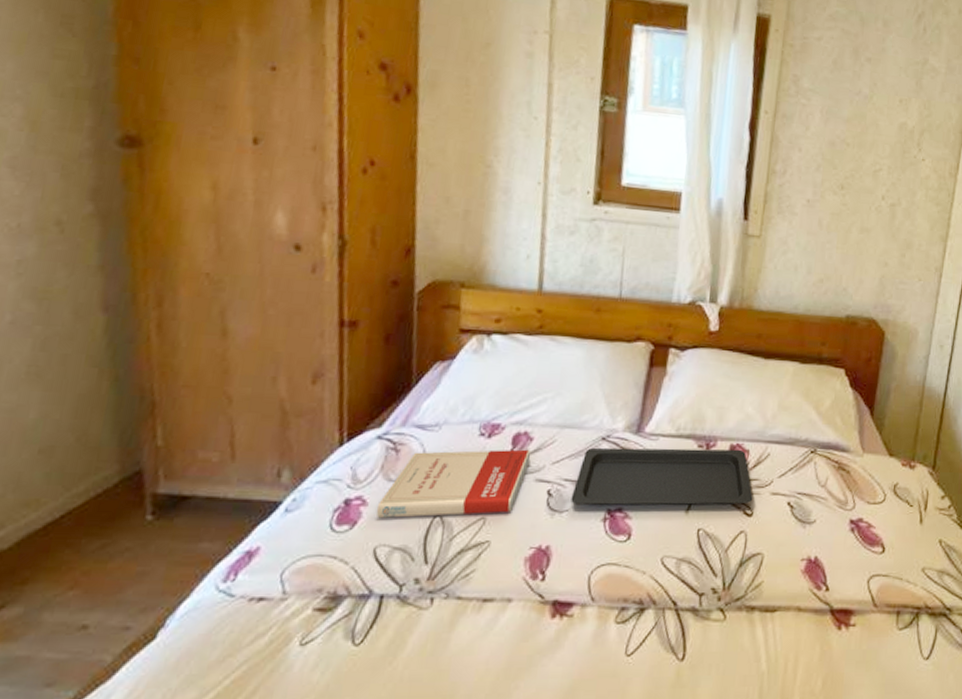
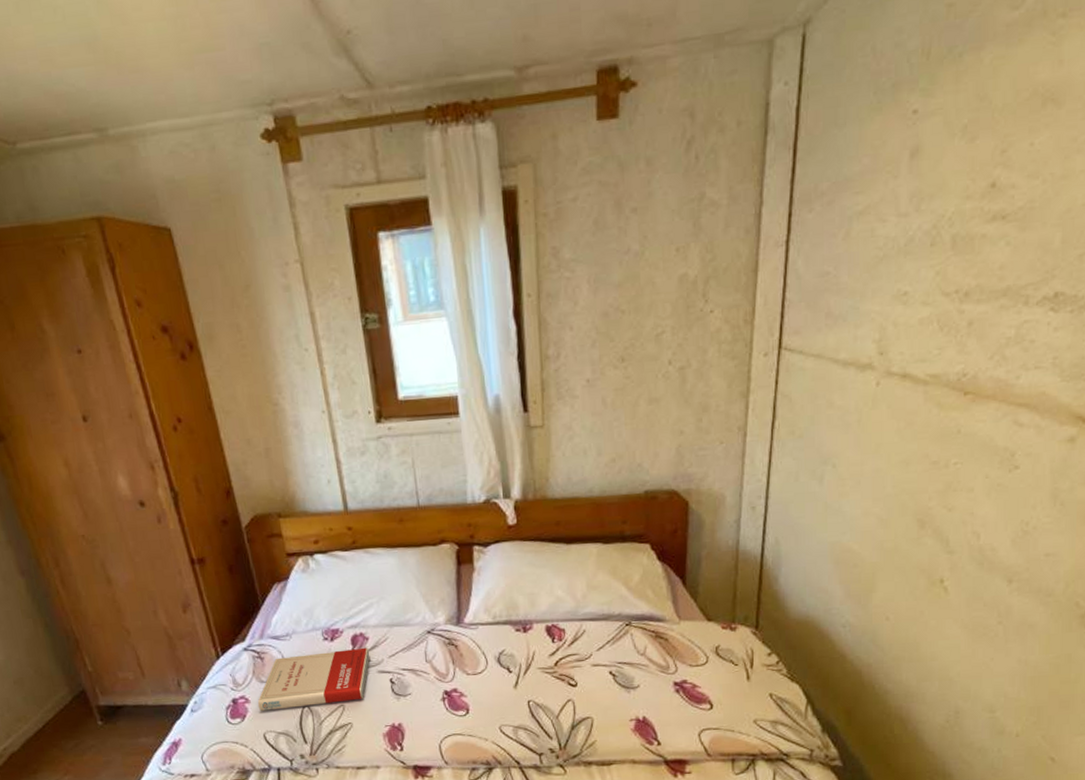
serving tray: present [571,447,753,506] -> none [411,629,575,689]

